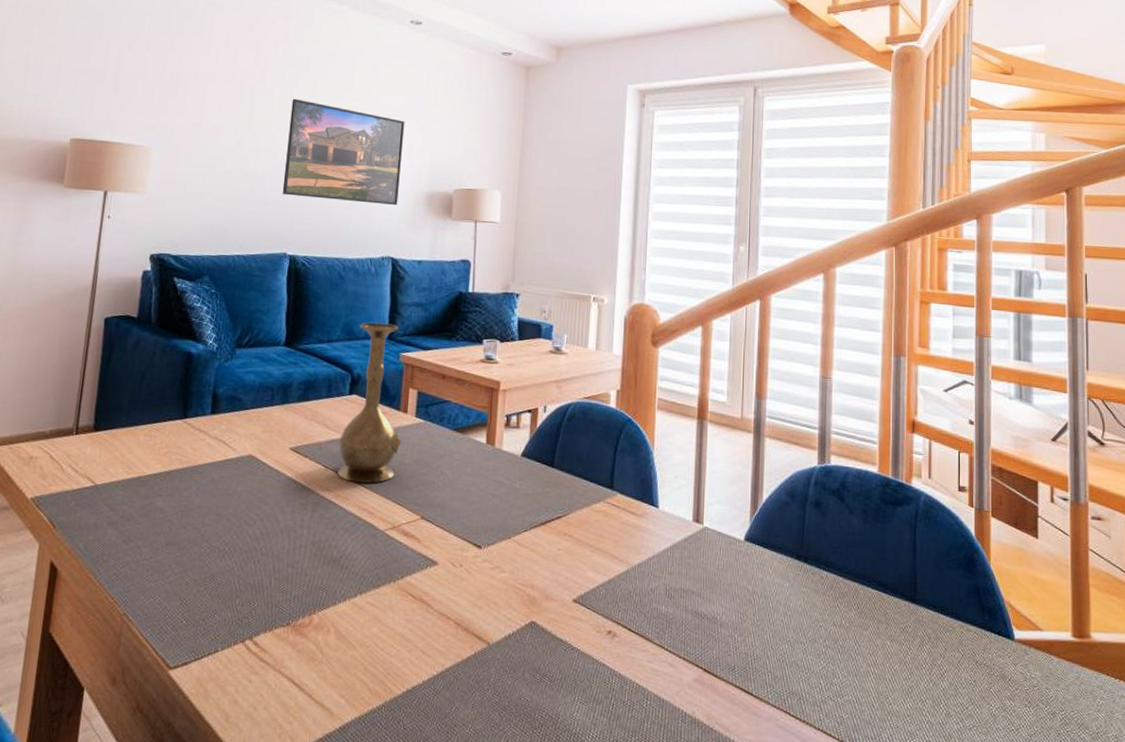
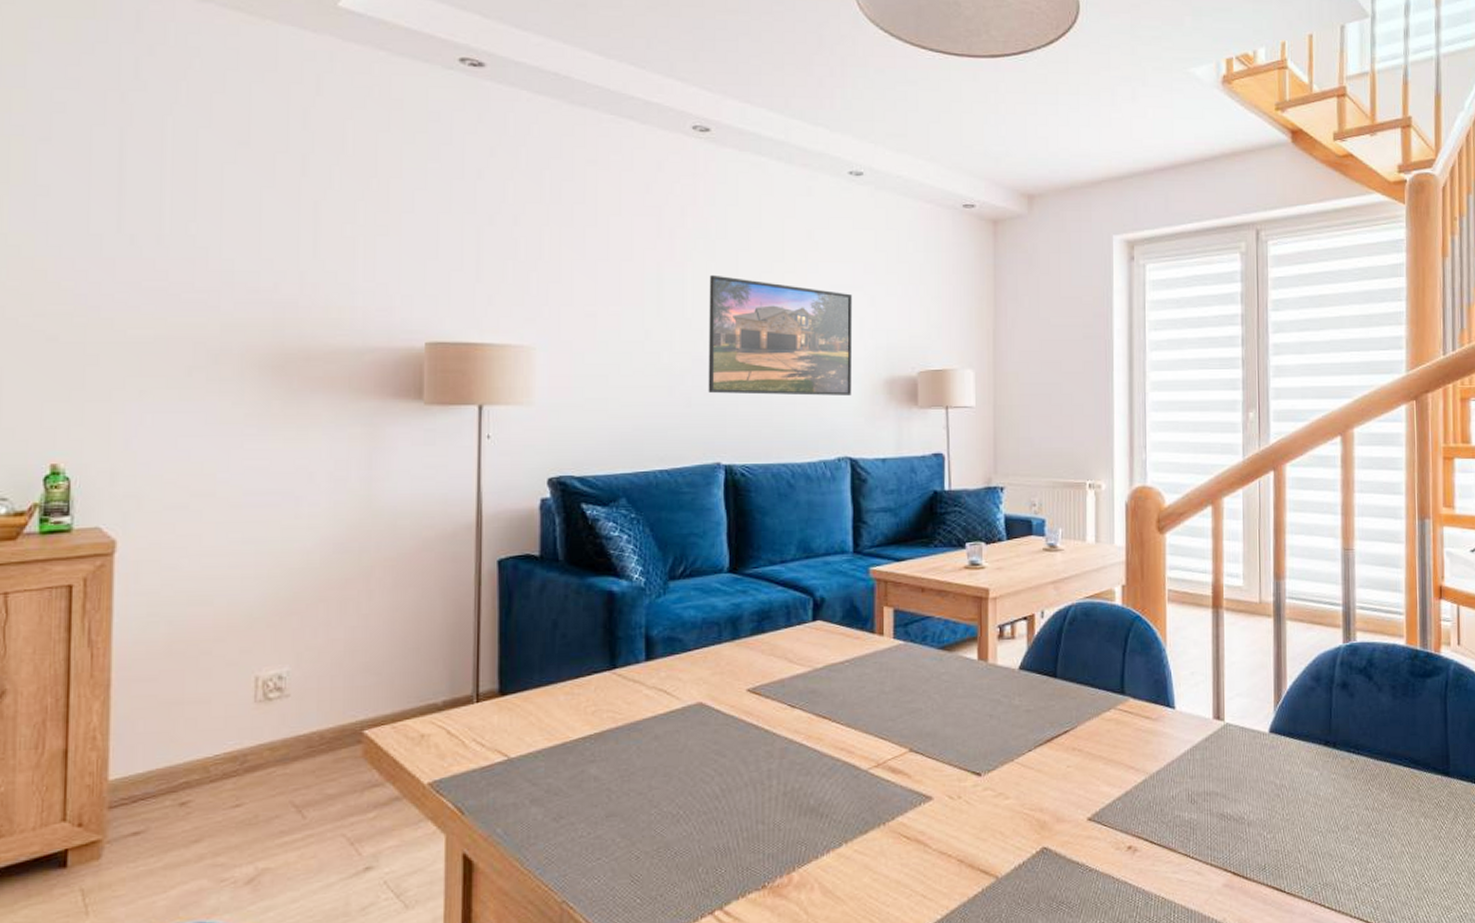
vase: present [337,322,402,483] -> none [805,535,880,720]

